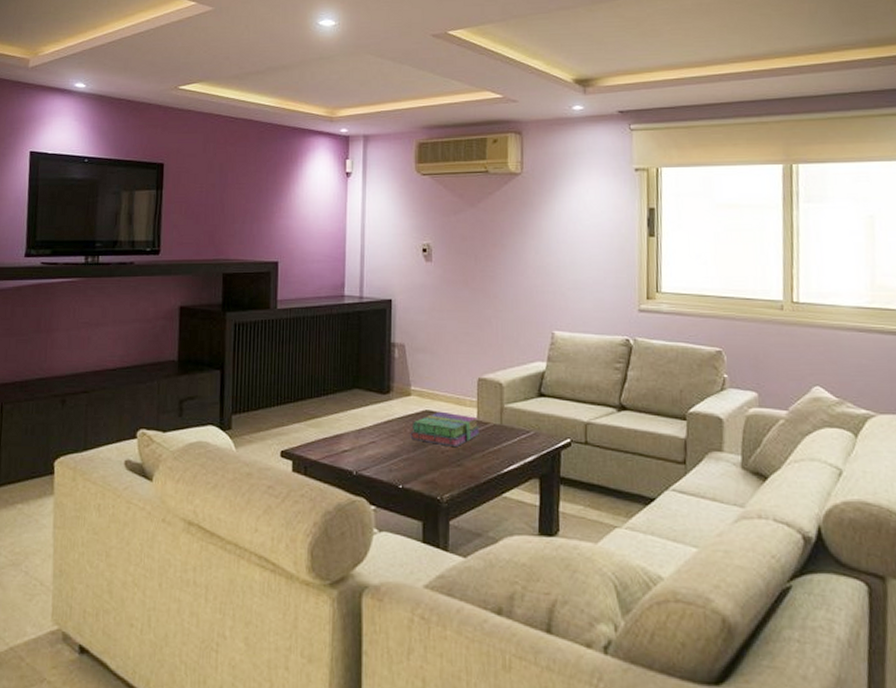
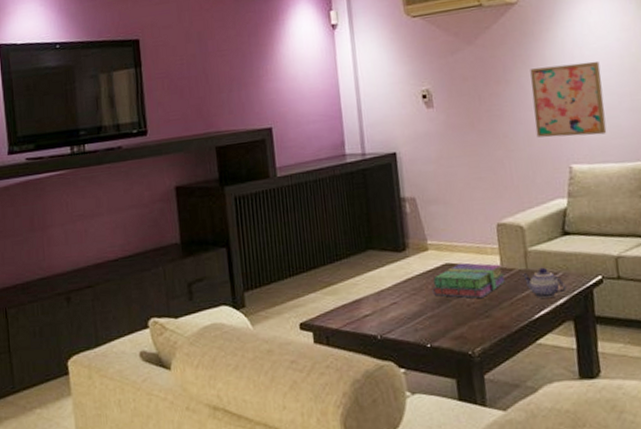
teapot: none [495,424,536,454] -> present [521,267,567,298]
wall art: none [524,237,591,306] -> present [530,61,607,138]

